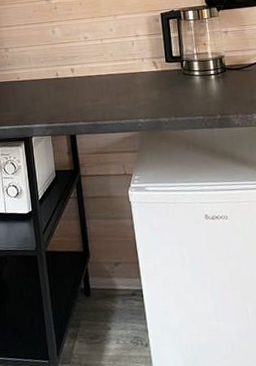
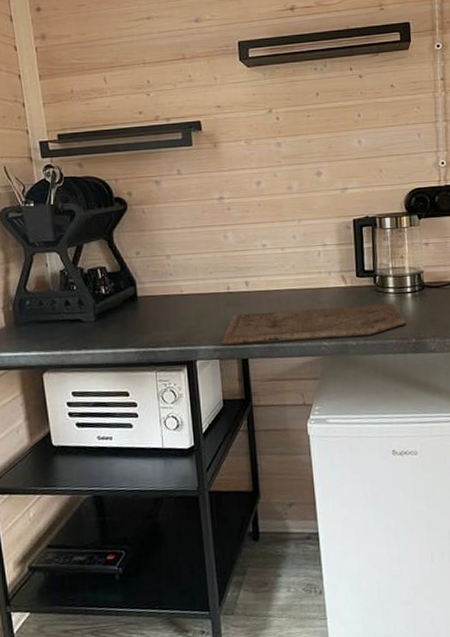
cutting board: none [53,84,212,124] -> present [222,303,406,346]

